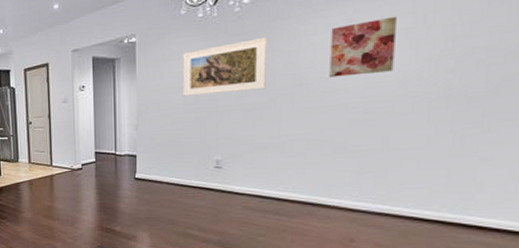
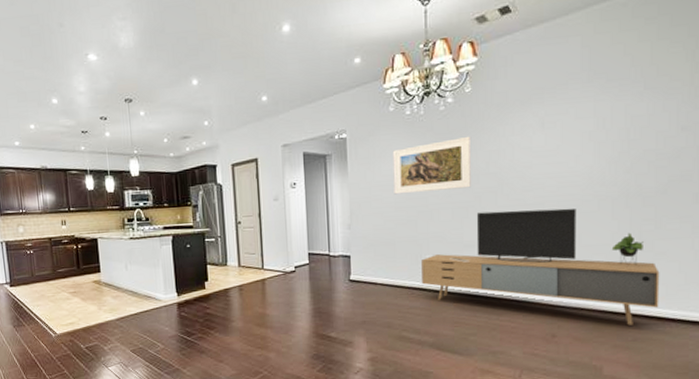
media console: none [209,109,484,234] -> present [421,208,660,325]
wall art: present [329,16,397,78] -> none [526,119,581,177]

